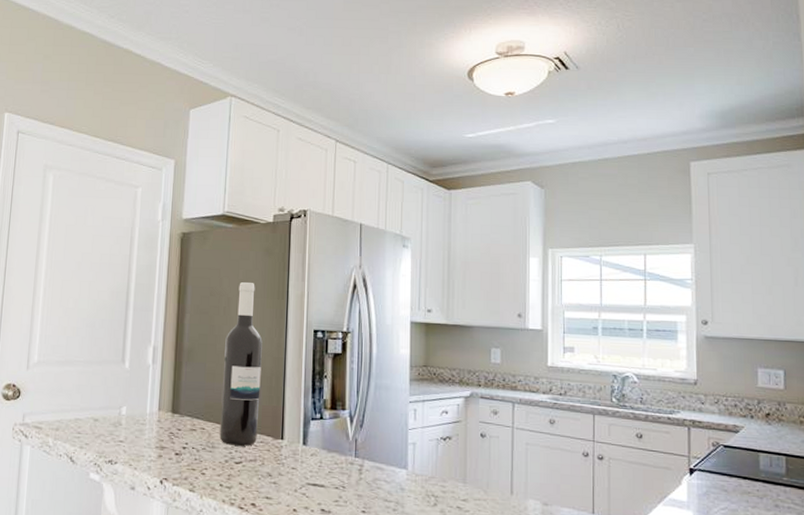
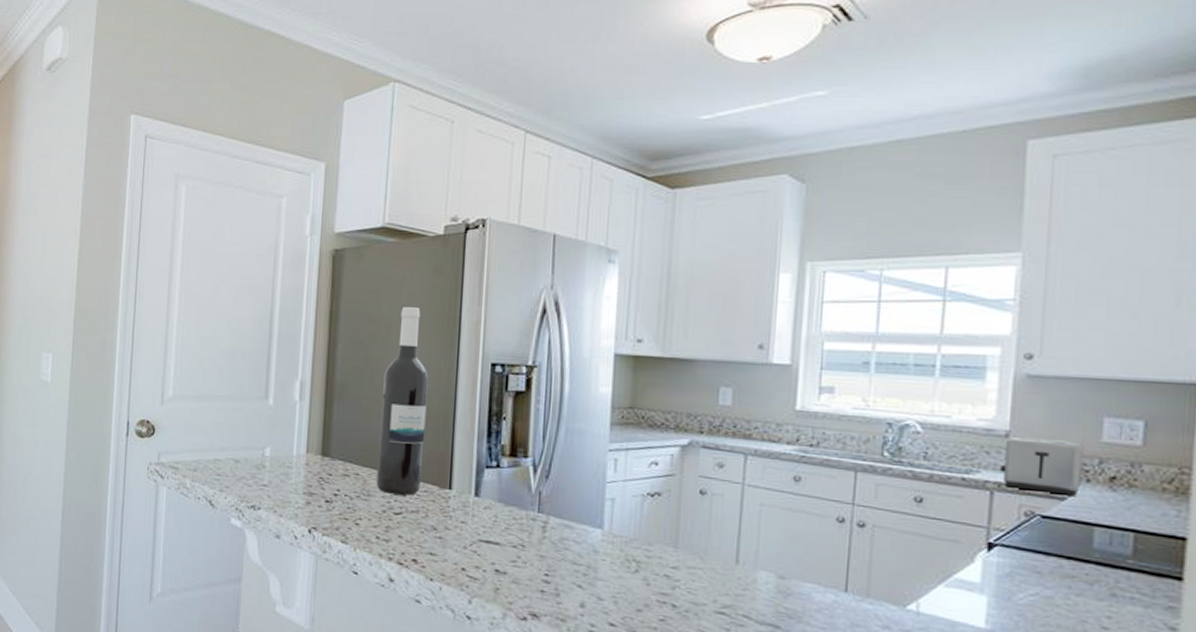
toaster: none [692,383,748,429] -> present [999,436,1085,496]

